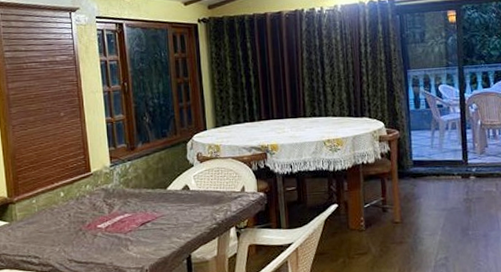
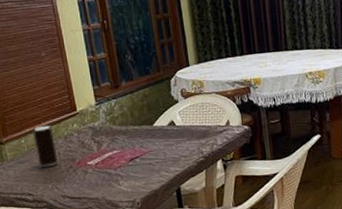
beverage can: none [45,186,68,230] -> present [33,126,59,168]

